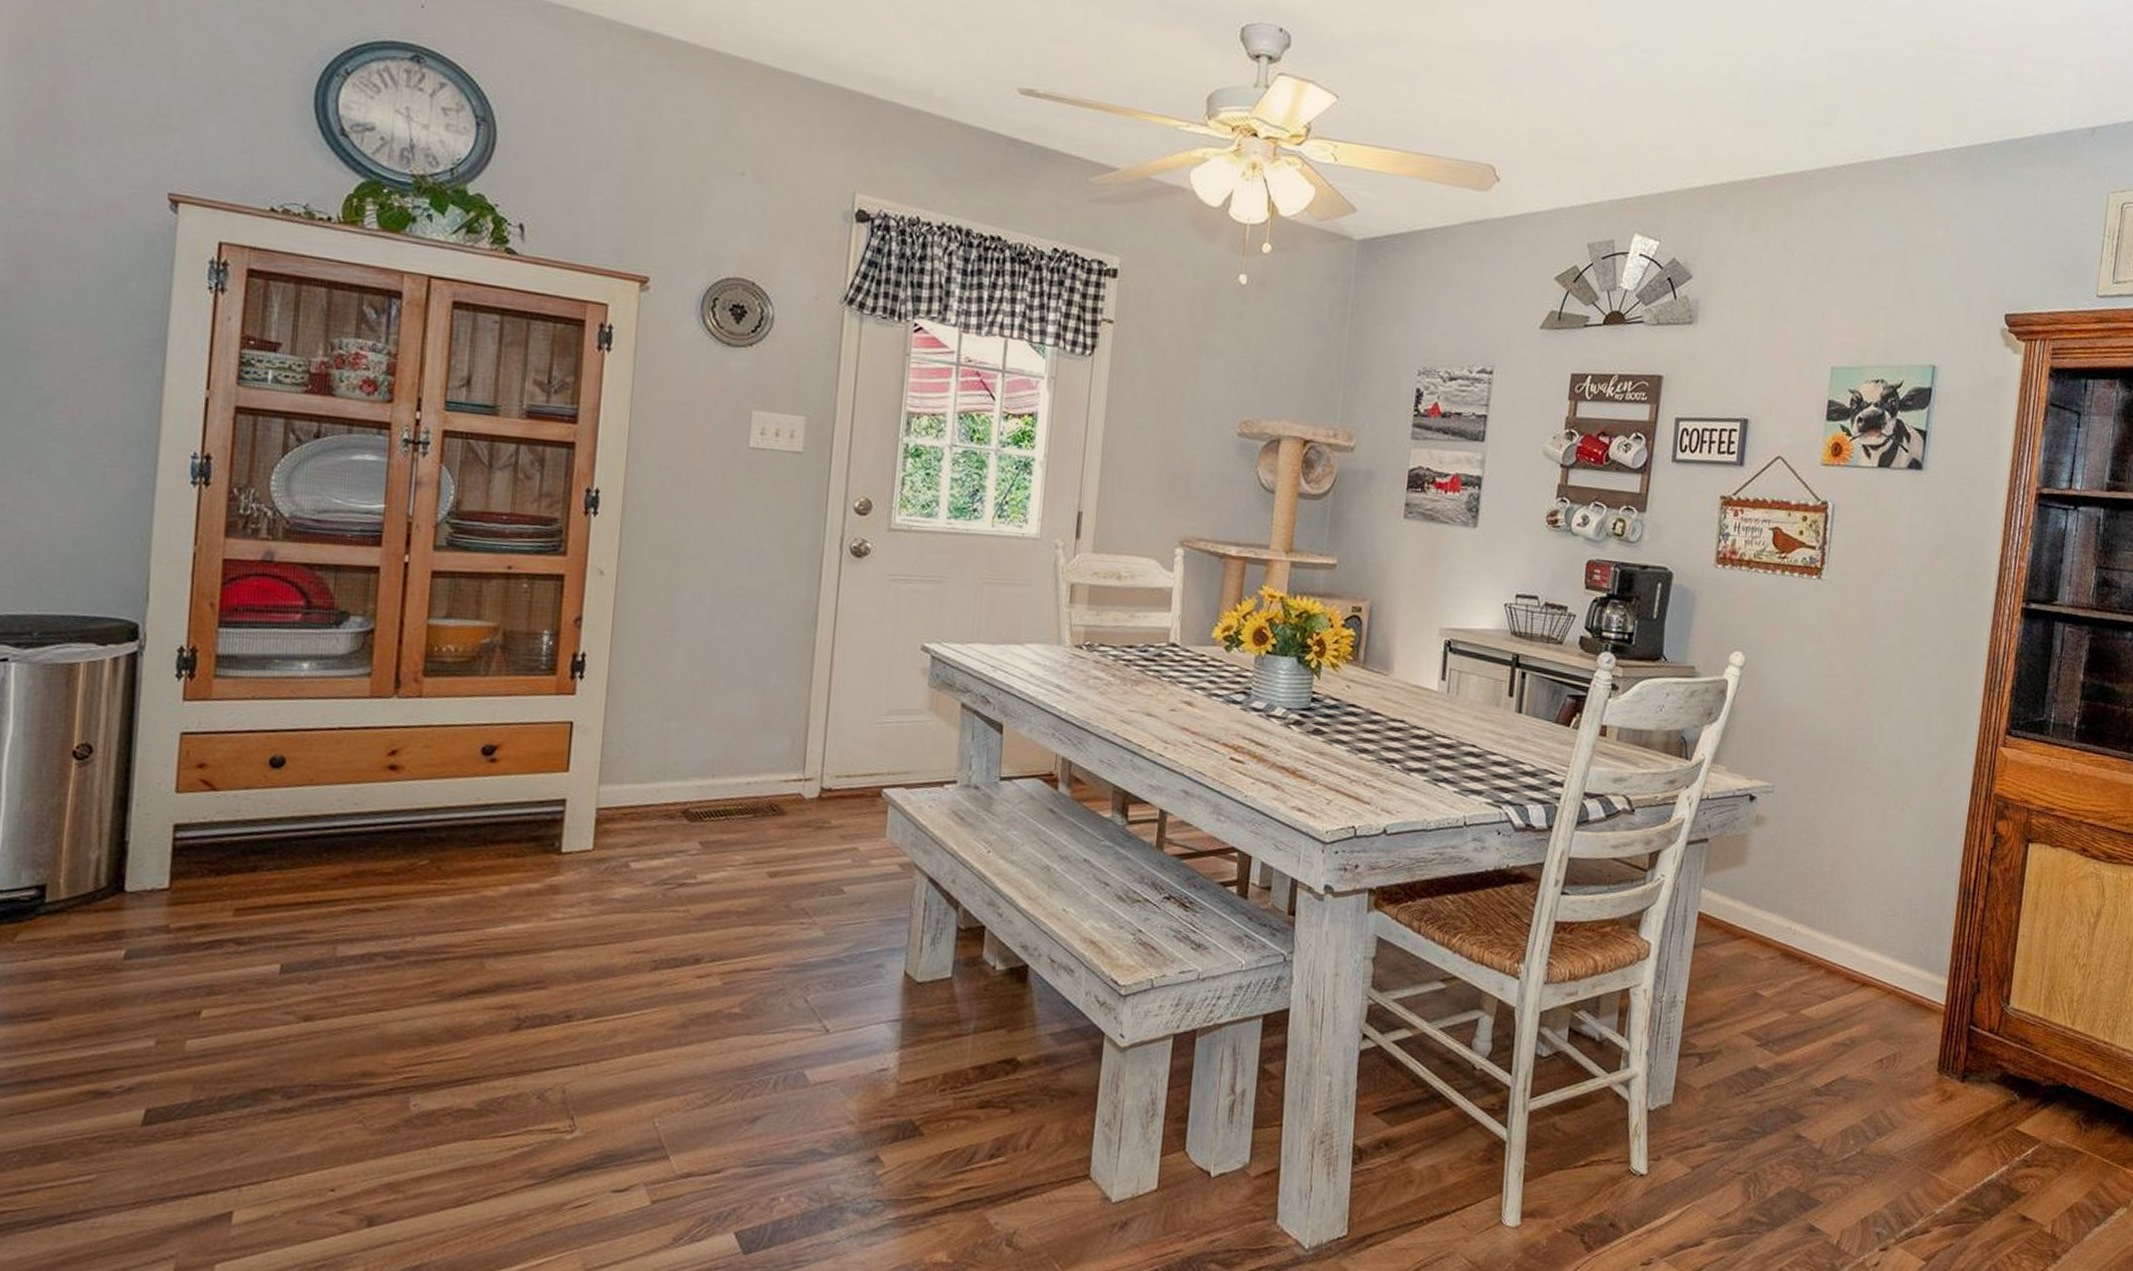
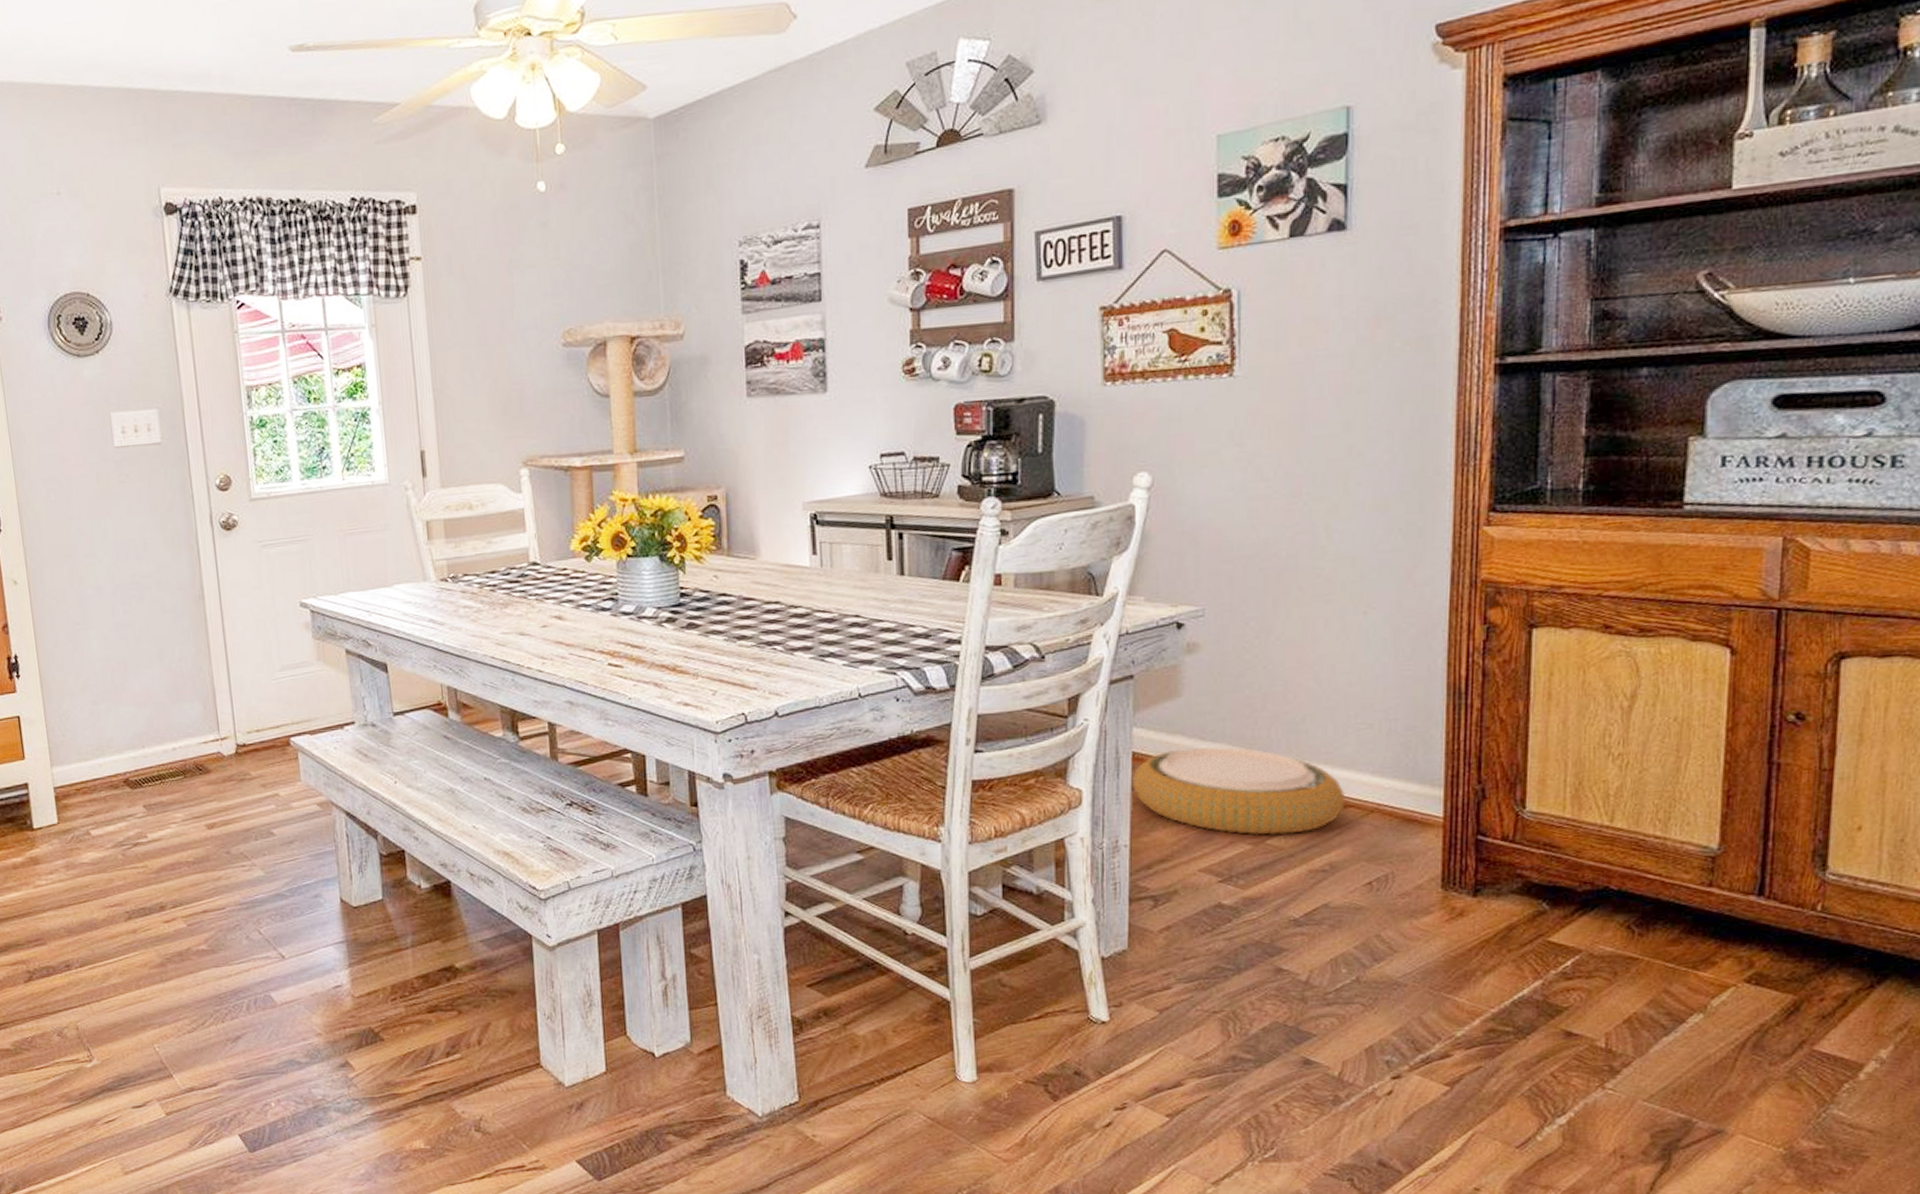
woven basket: none [1694,914,1870,1006] -> present [1131,746,1346,836]

